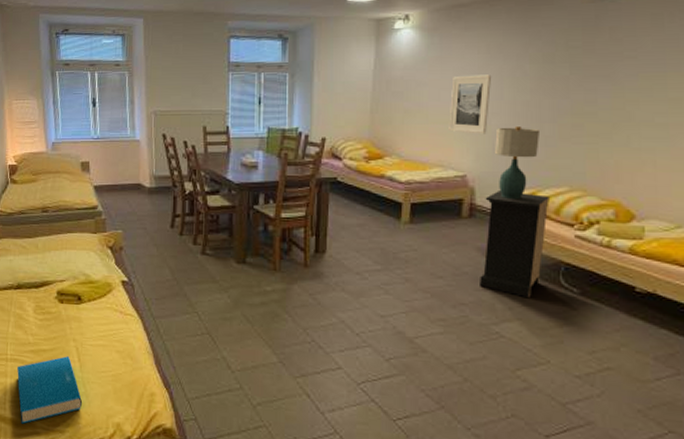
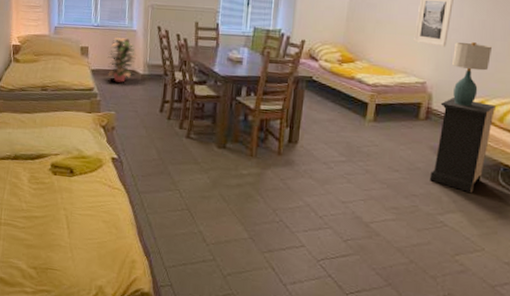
book: present [17,356,83,424] -> none [9,223,69,283]
decorative plant: none [110,150,141,198] -> present [107,38,136,83]

